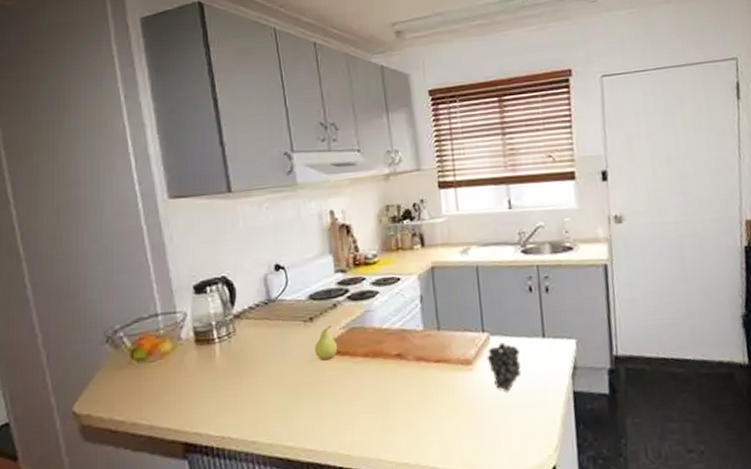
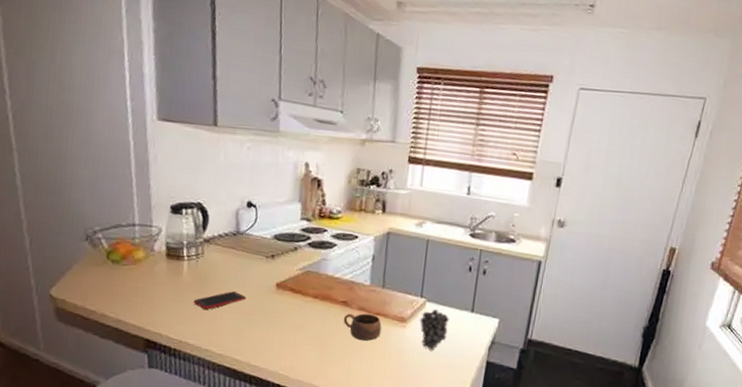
cell phone: none [231,367,289,395] -> present [193,291,247,310]
fruit: present [315,325,337,361] -> none [271,265,292,294]
cup: none [401,363,446,395] -> present [343,313,382,341]

